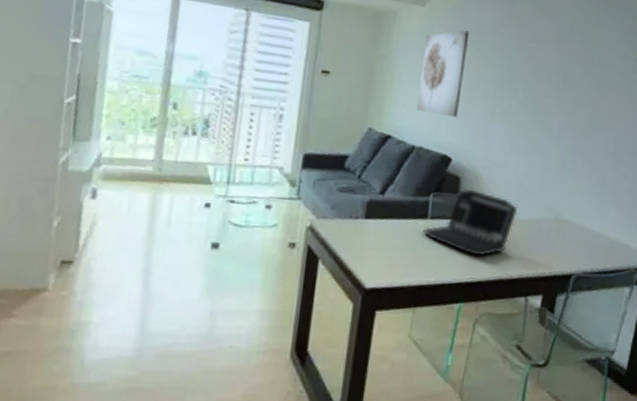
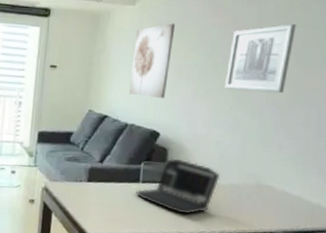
wall art: none [522,41,592,116] -> present [225,24,296,93]

